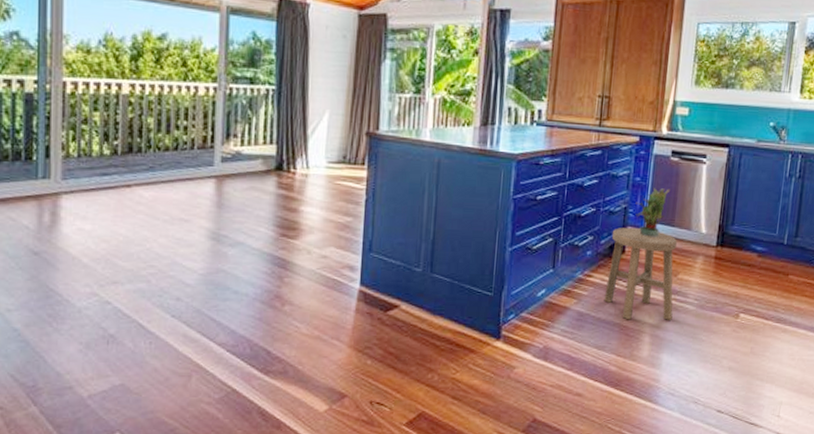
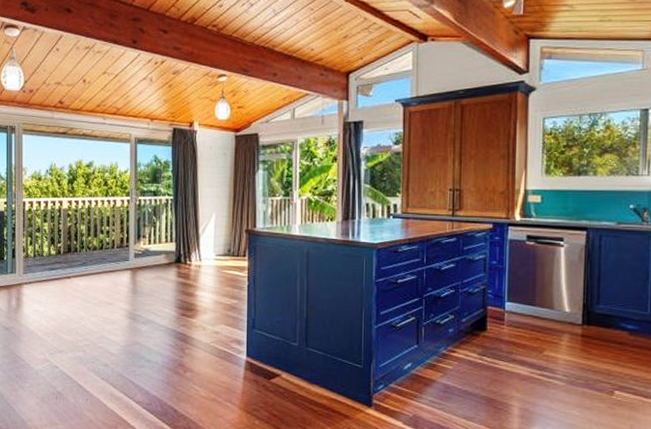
stool: present [604,227,677,320] -> none [469,306,541,395]
potted plant: present [635,188,671,237] -> none [494,270,529,316]

